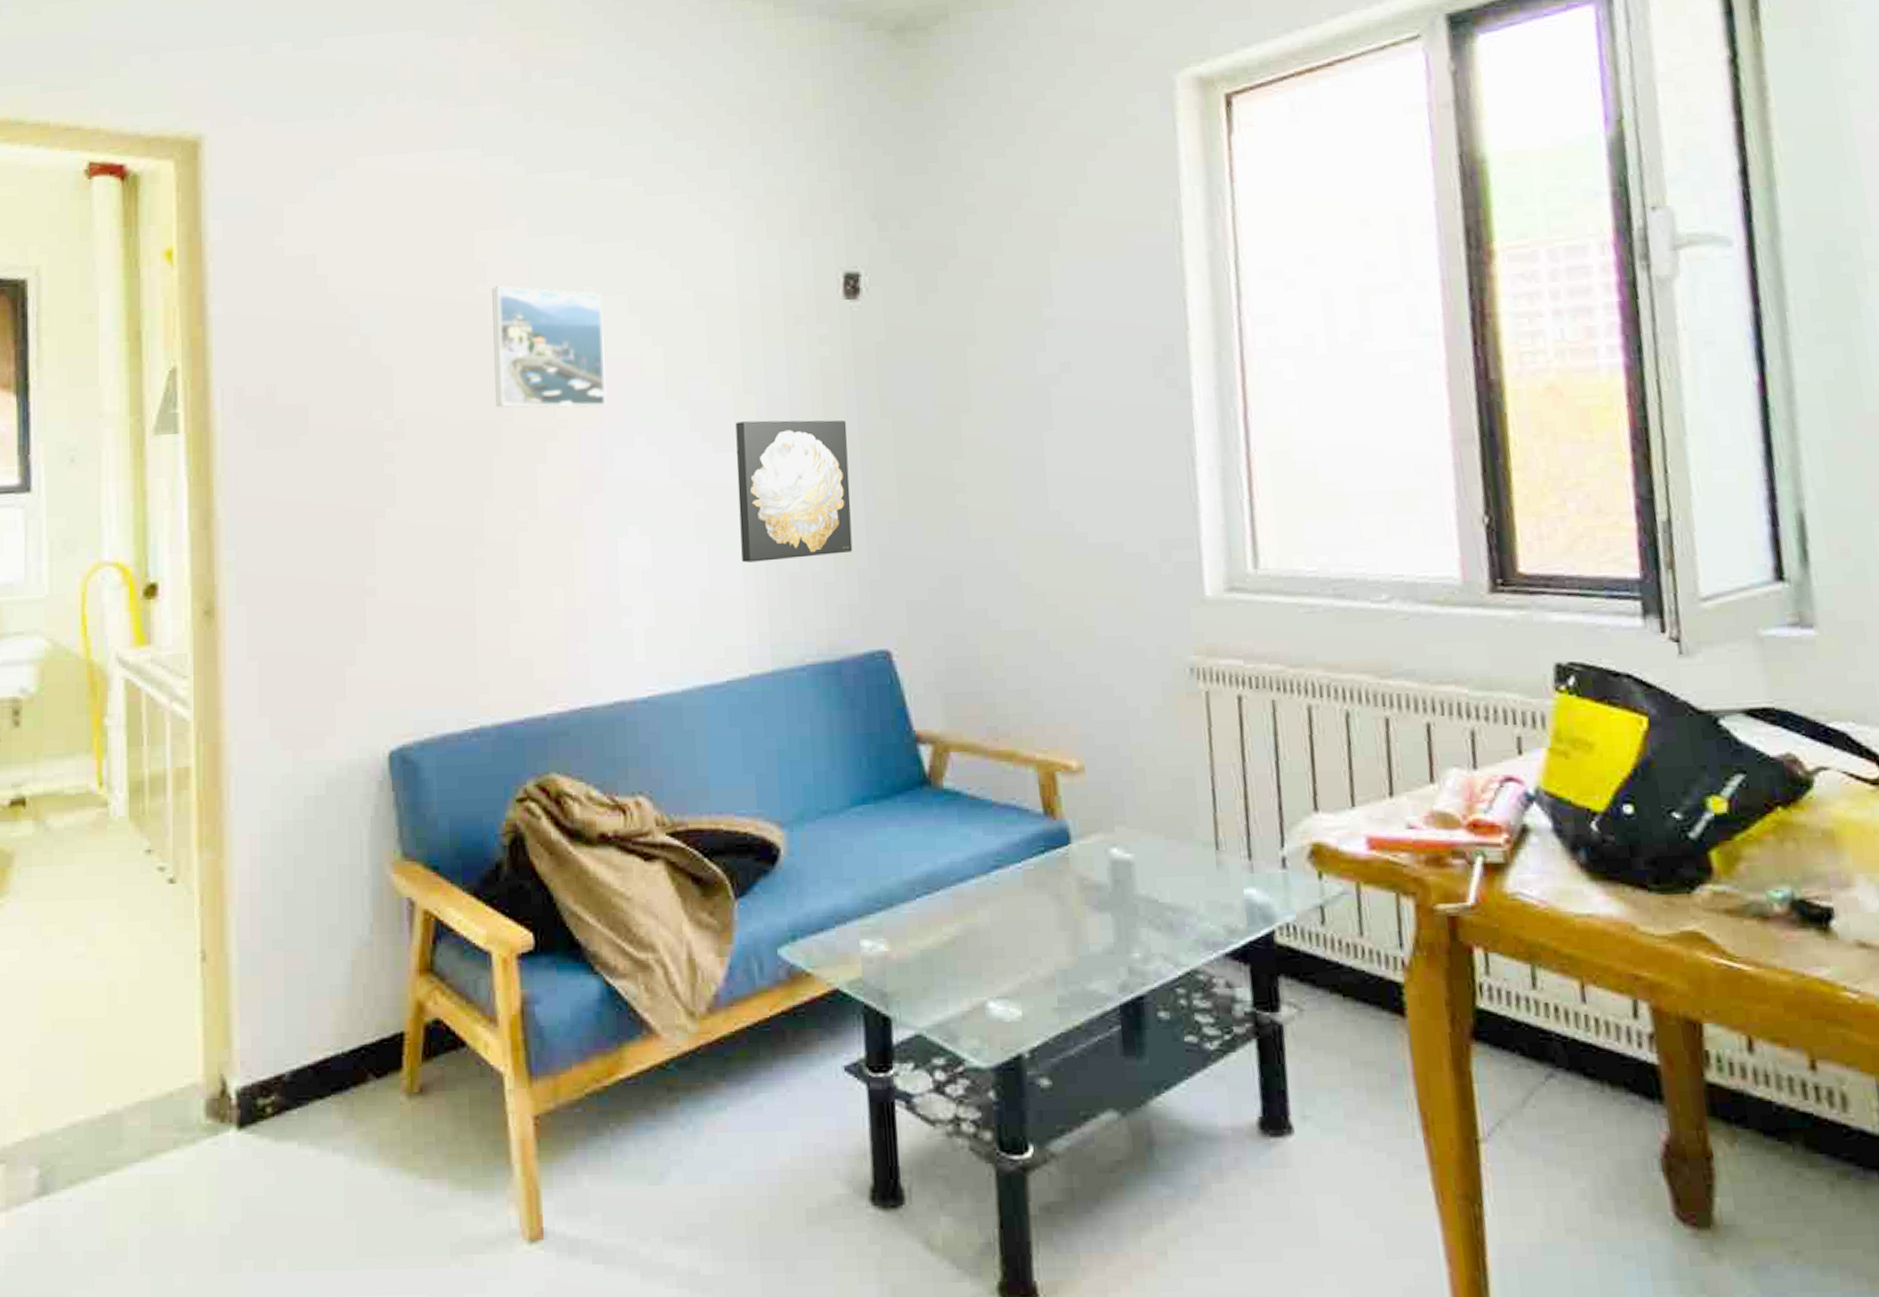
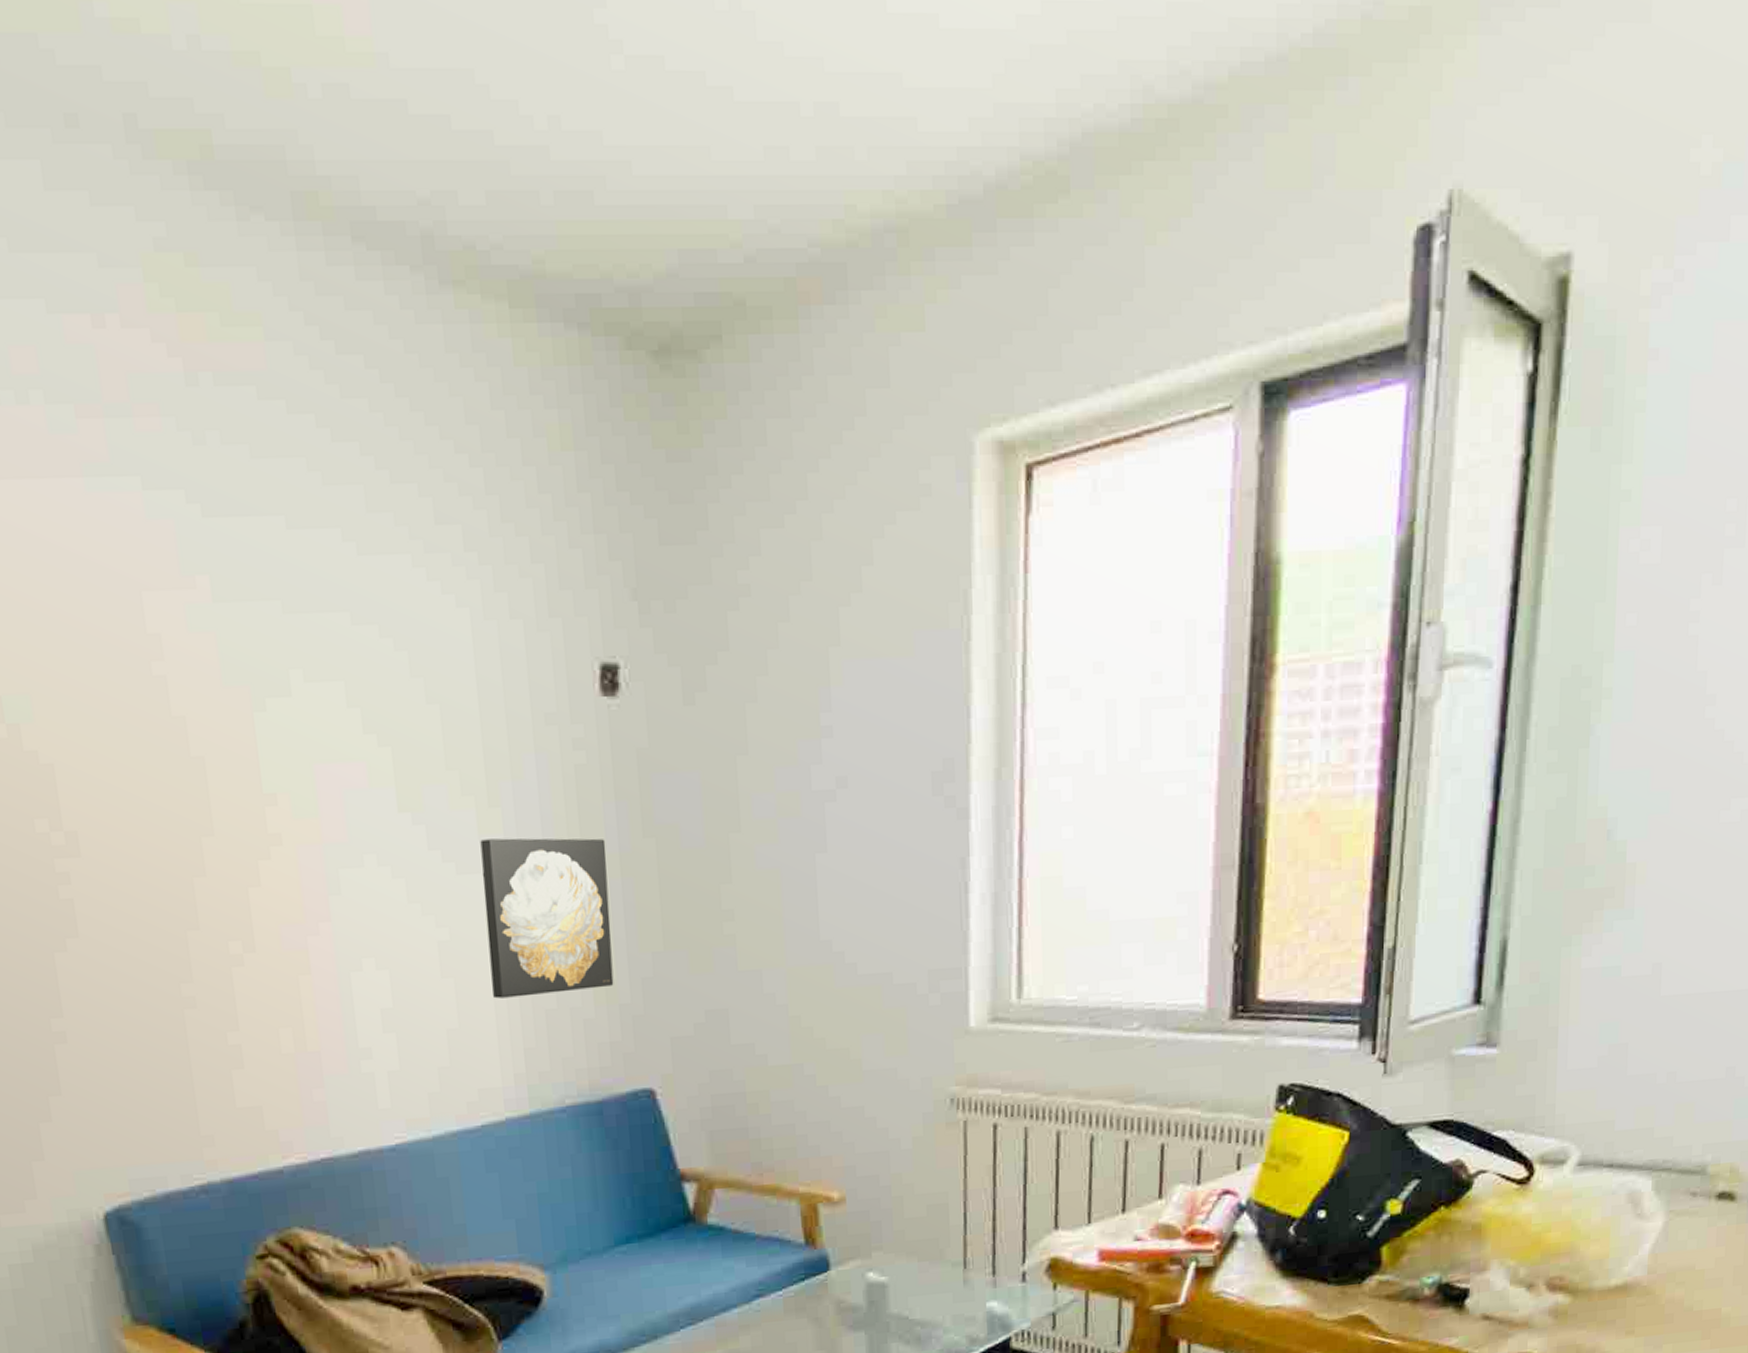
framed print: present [492,286,607,409] -> none [172,665,328,821]

